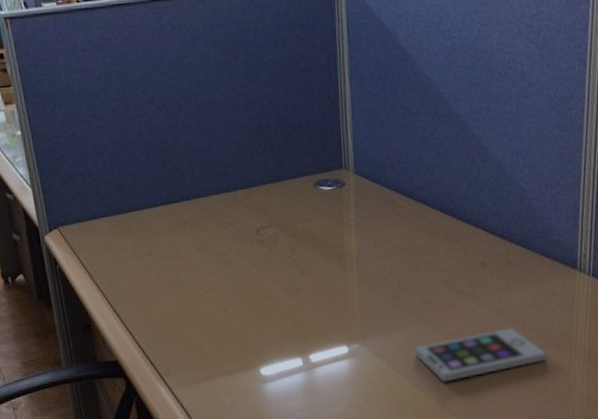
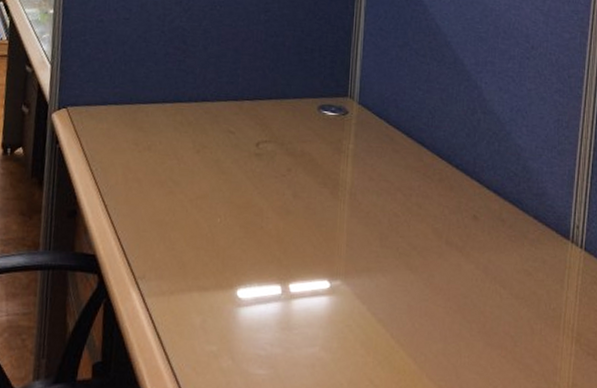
smartphone: present [414,327,548,383] -> none [396,291,534,341]

